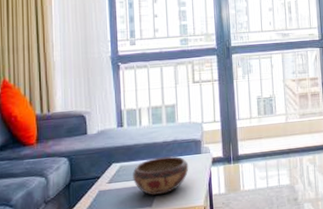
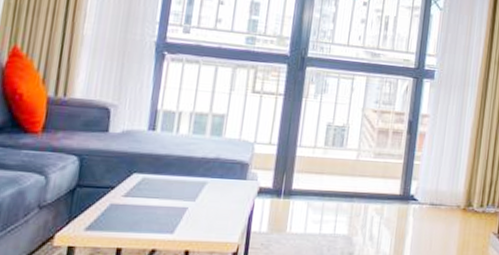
decorative bowl: present [133,156,189,195] -> none [155,175,229,221]

